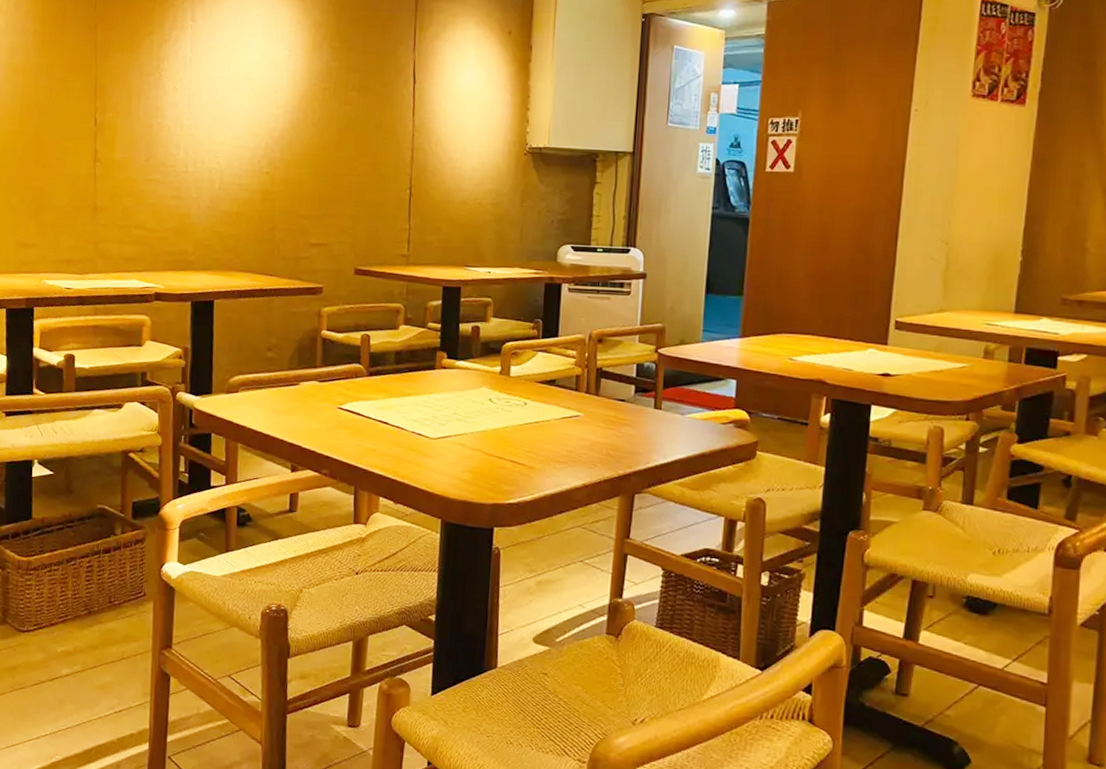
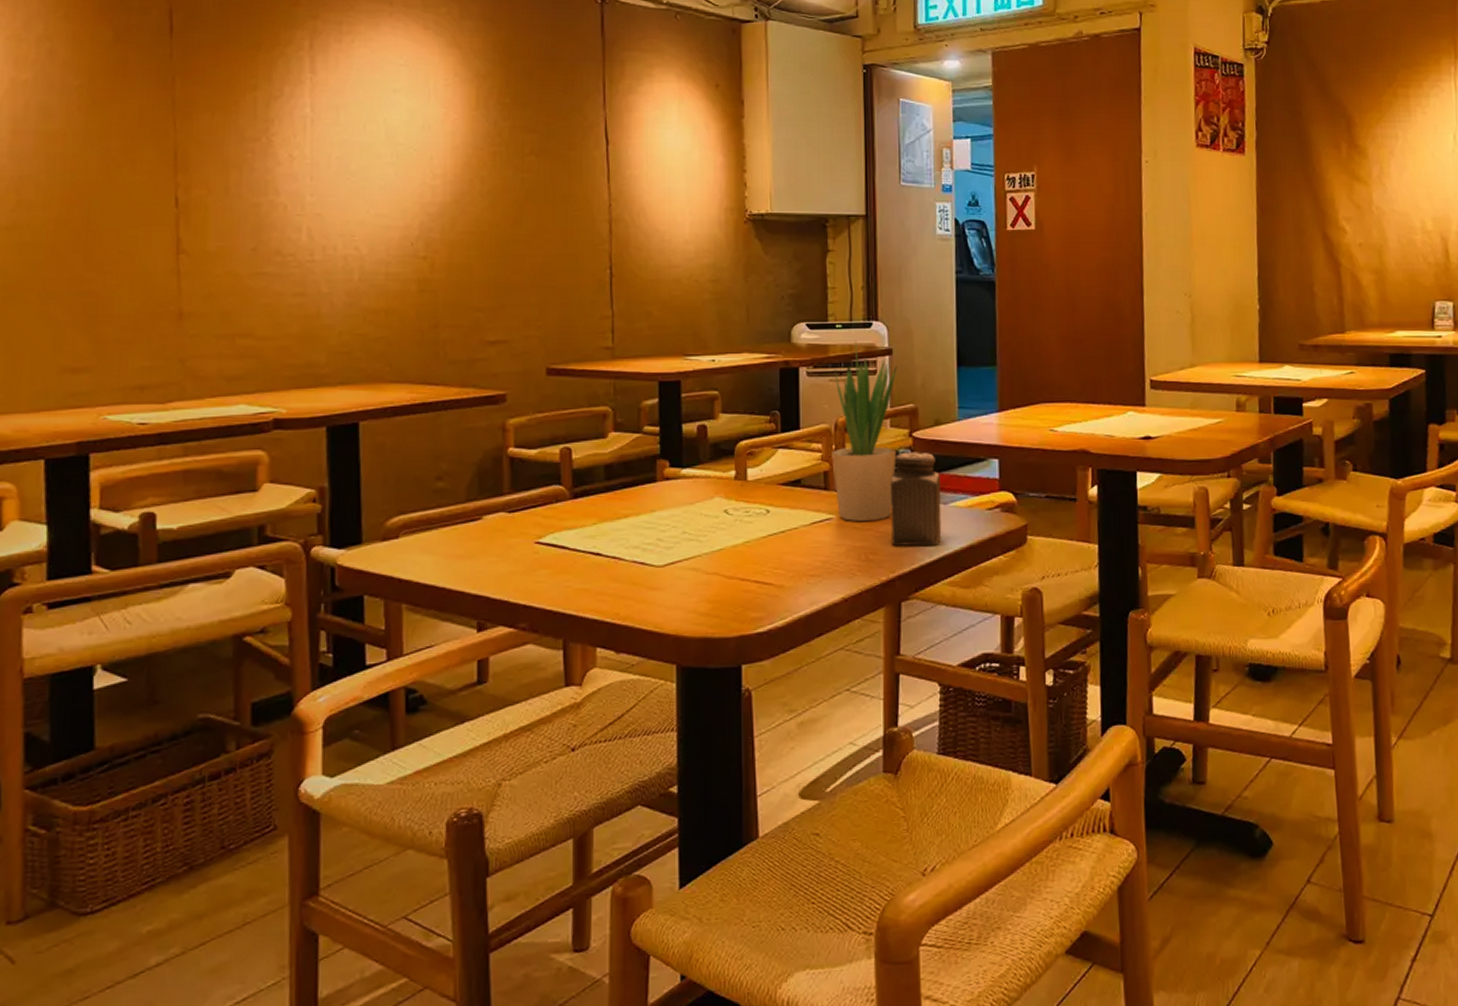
potted plant: none [584,263,650,422] -> present [832,340,897,522]
salt shaker: none [631,365,680,450] -> present [890,452,942,546]

